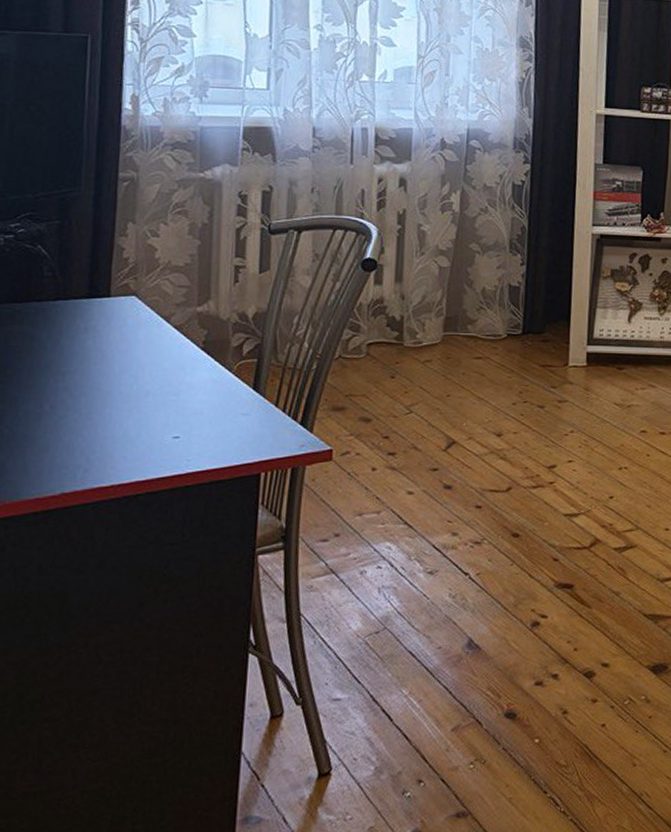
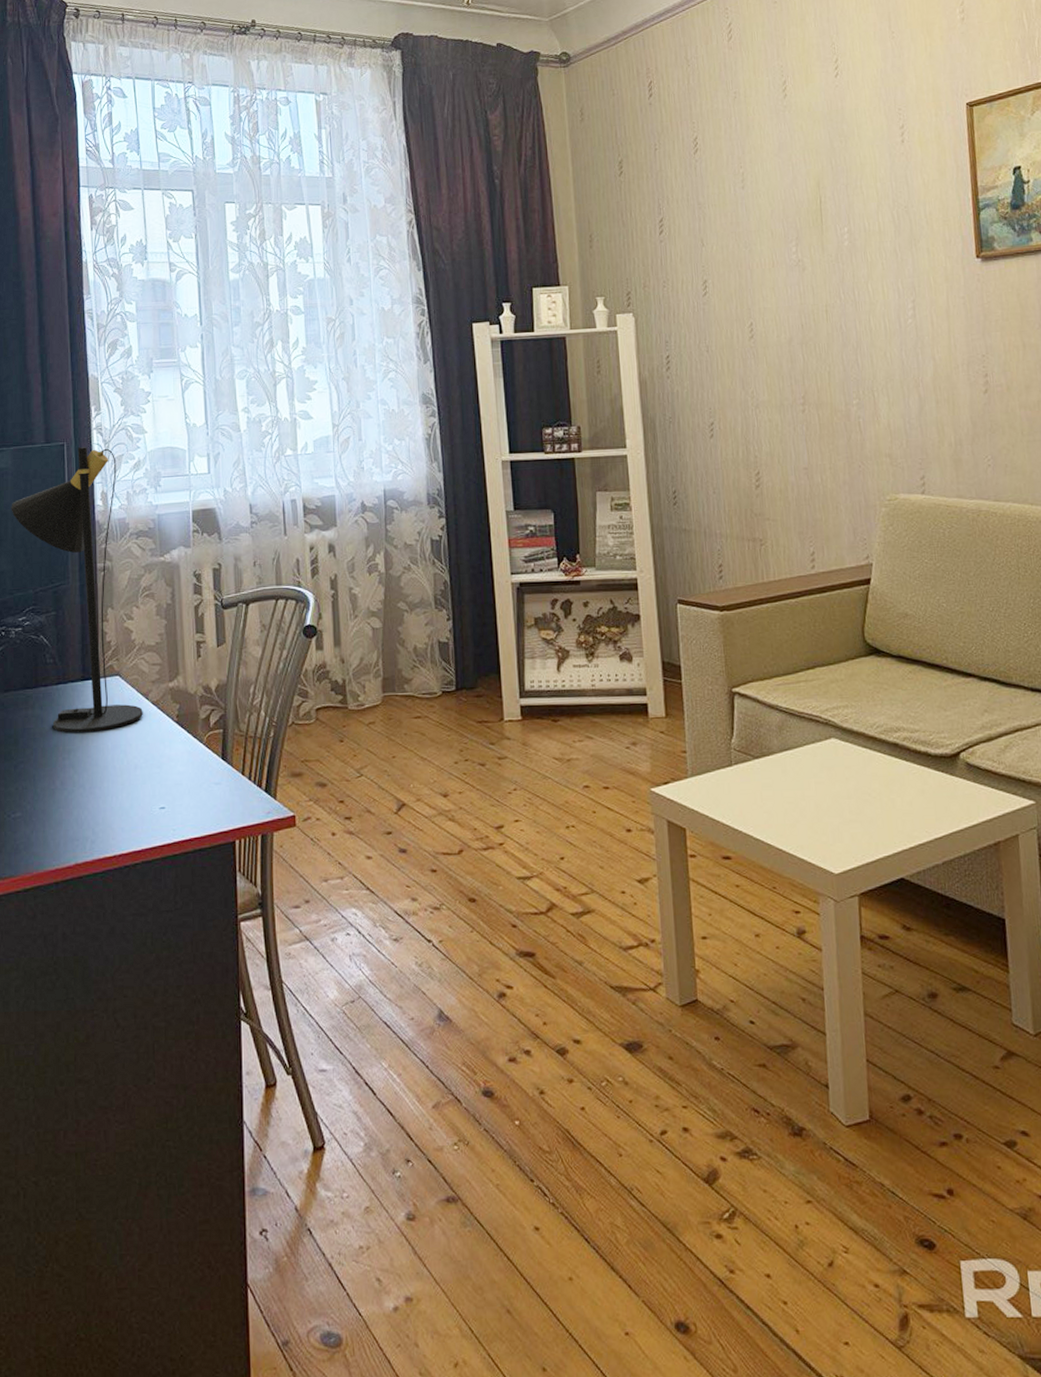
table lamp: none [10,42,162,355] -> present [11,447,143,734]

